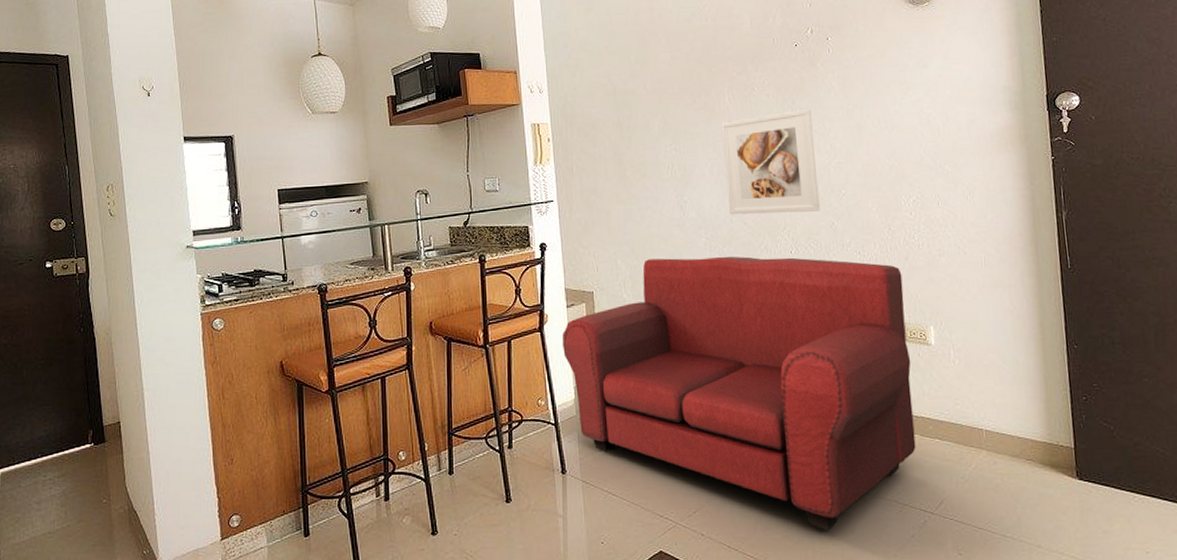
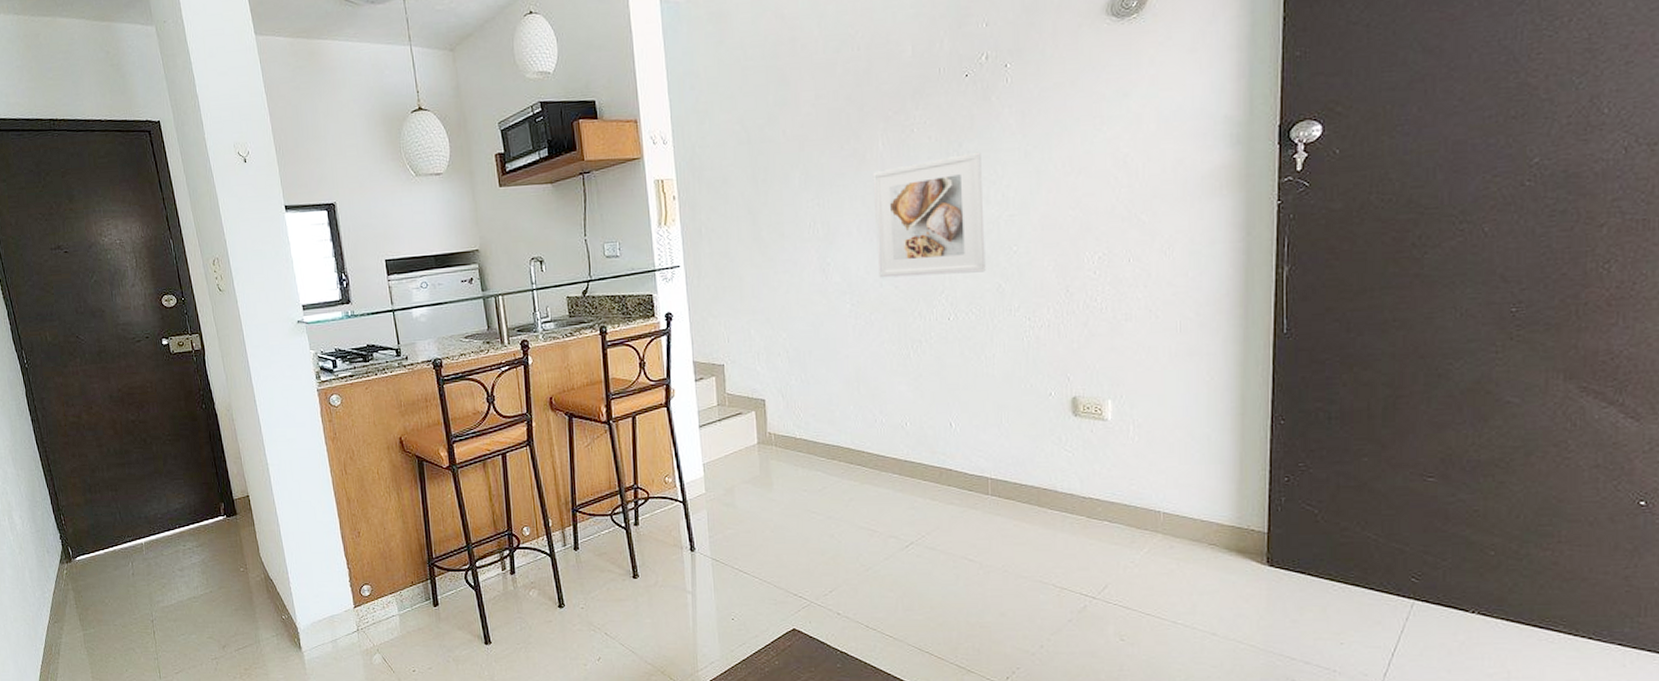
loveseat: present [562,256,916,531] -> none [690,324,1082,613]

